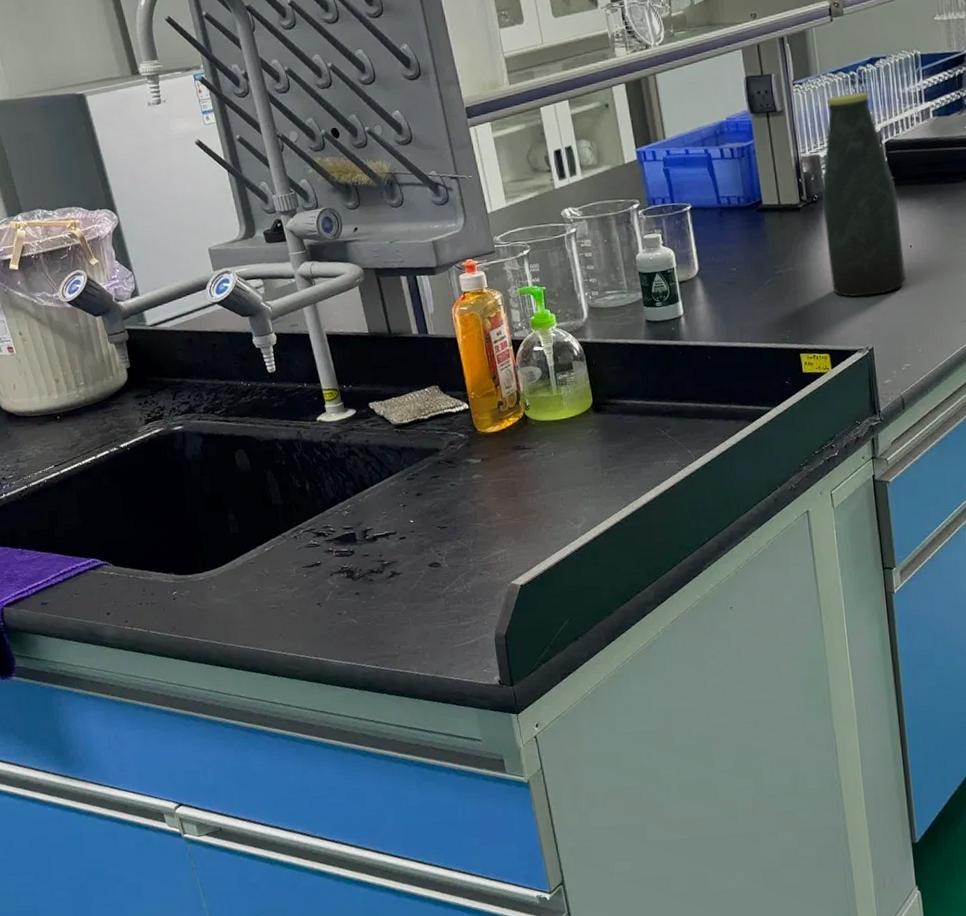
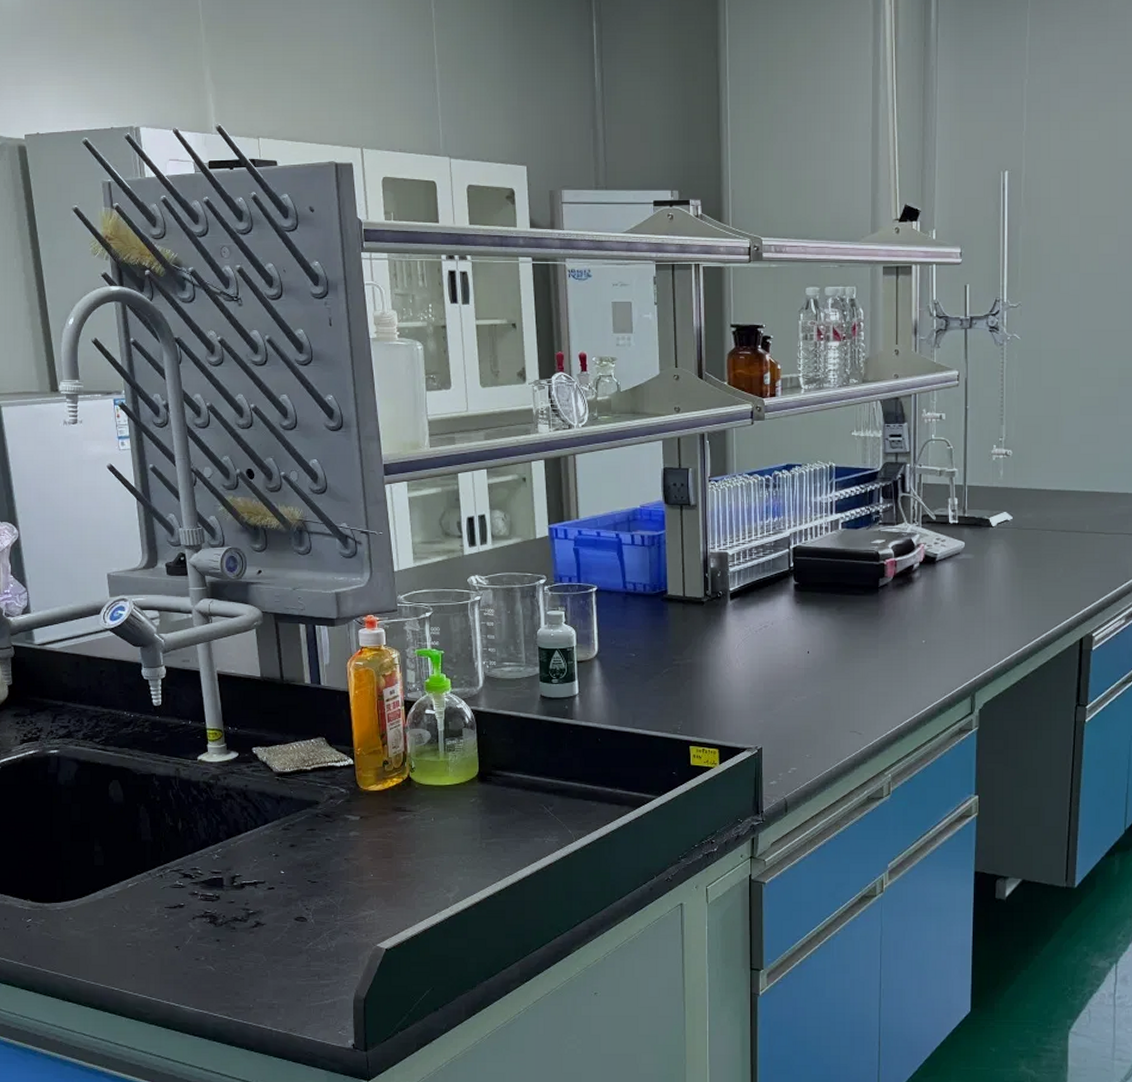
bottle: present [822,92,906,297] -> none [726,497,801,696]

